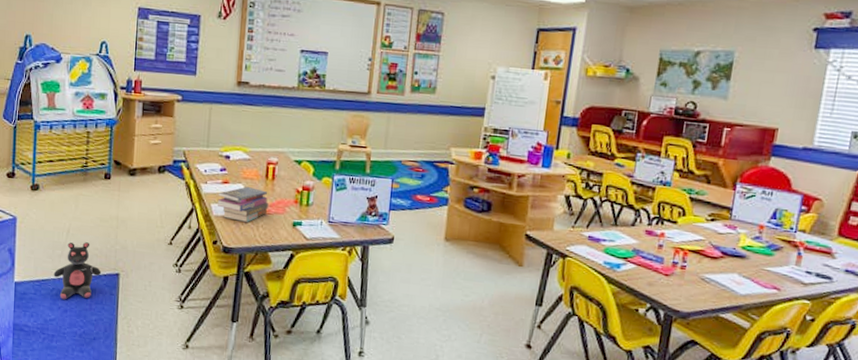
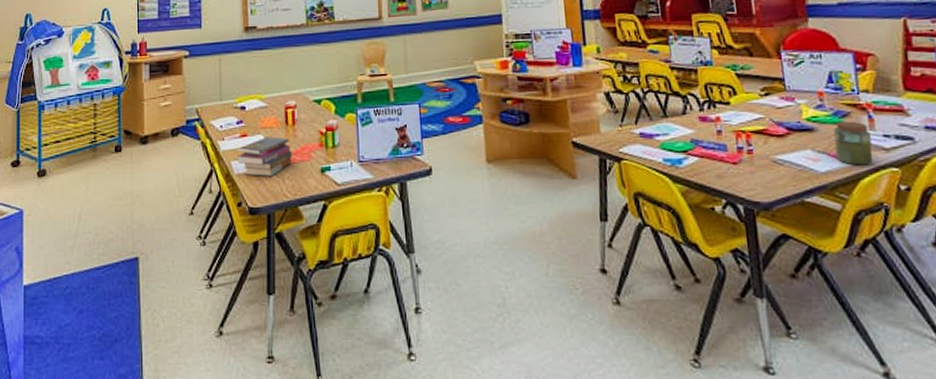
stuffed animal: present [53,242,102,300] -> none [66,226,119,298]
peanut butter: none [758,253,796,295] -> present [833,121,873,166]

